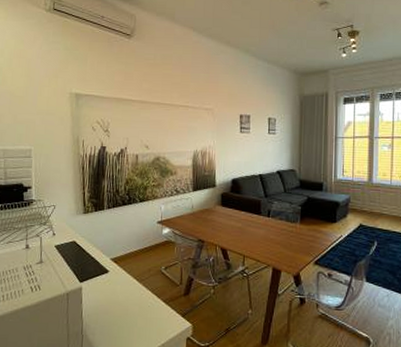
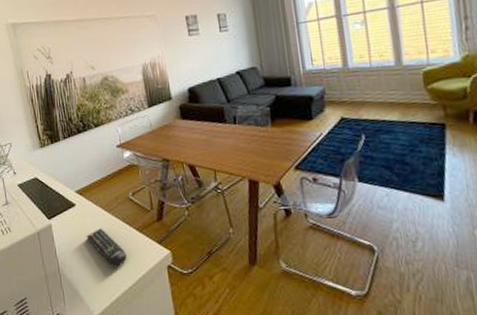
remote control: none [114,296,150,335] -> present [86,228,127,268]

